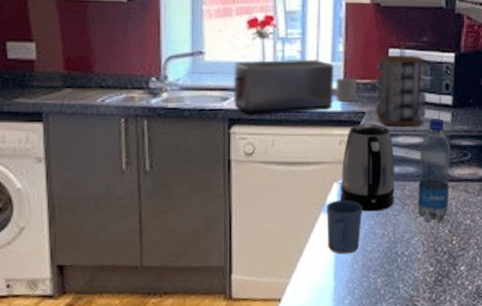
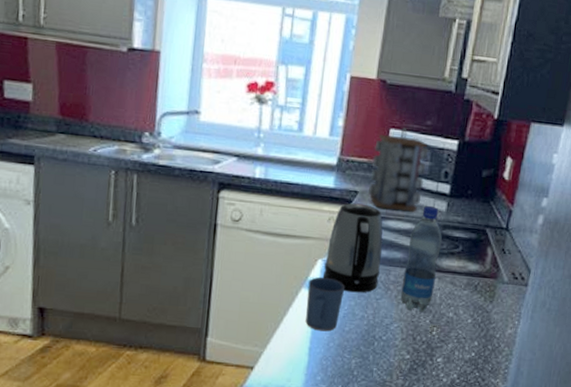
toaster: present [233,59,334,116] -> none [224,125,332,185]
mug: present [336,78,364,103] -> none [330,153,360,179]

